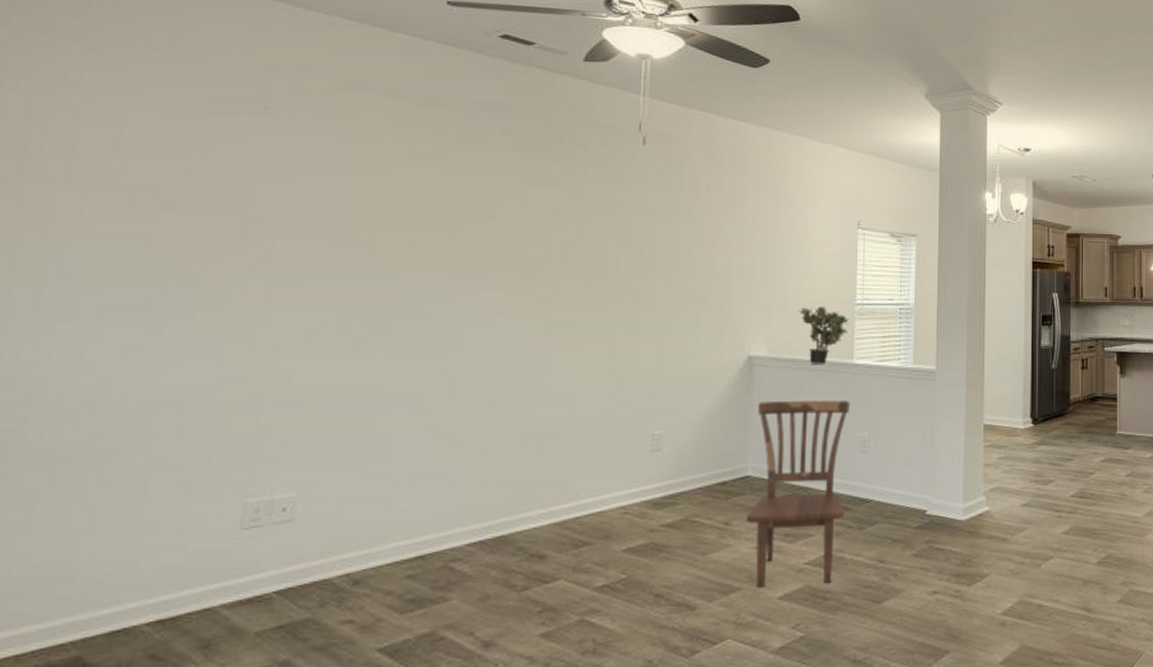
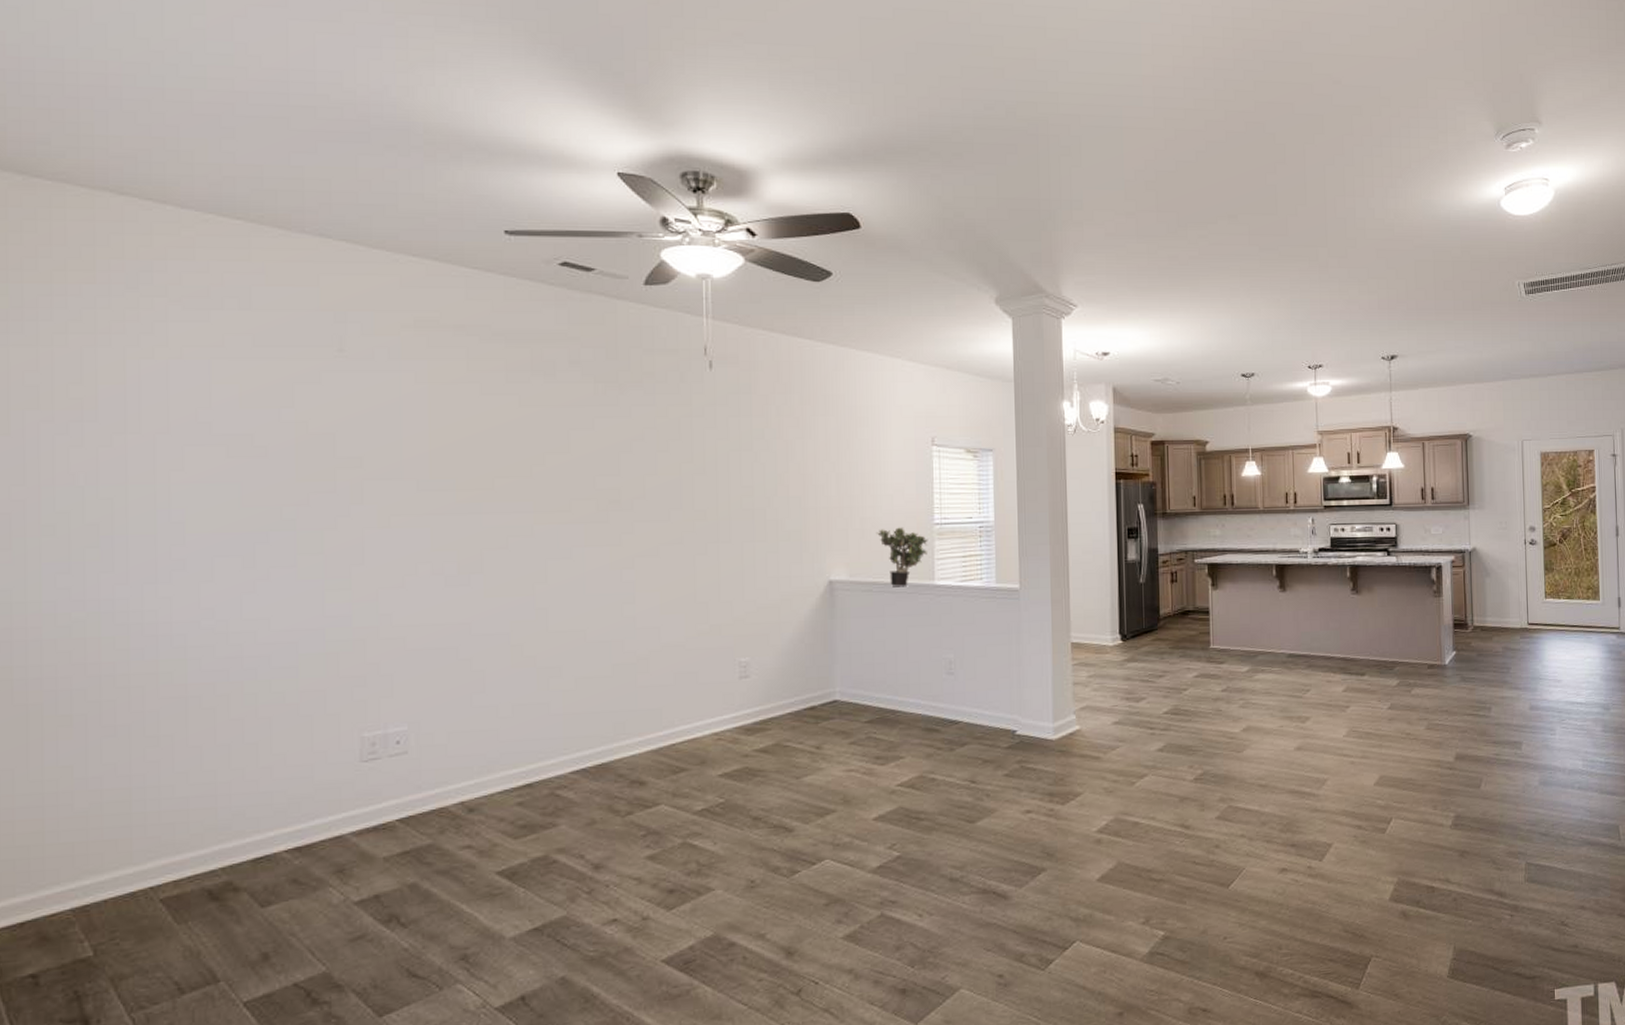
dining chair: present [745,401,851,588] -> none [836,622,935,810]

